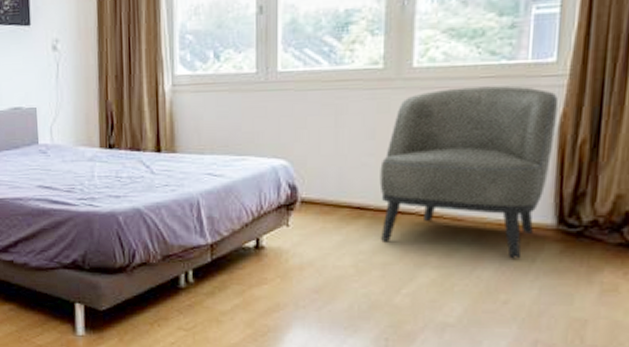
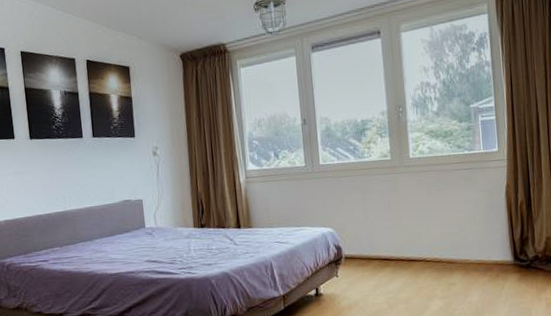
armchair: present [379,86,559,259] -> none [396,168,504,287]

